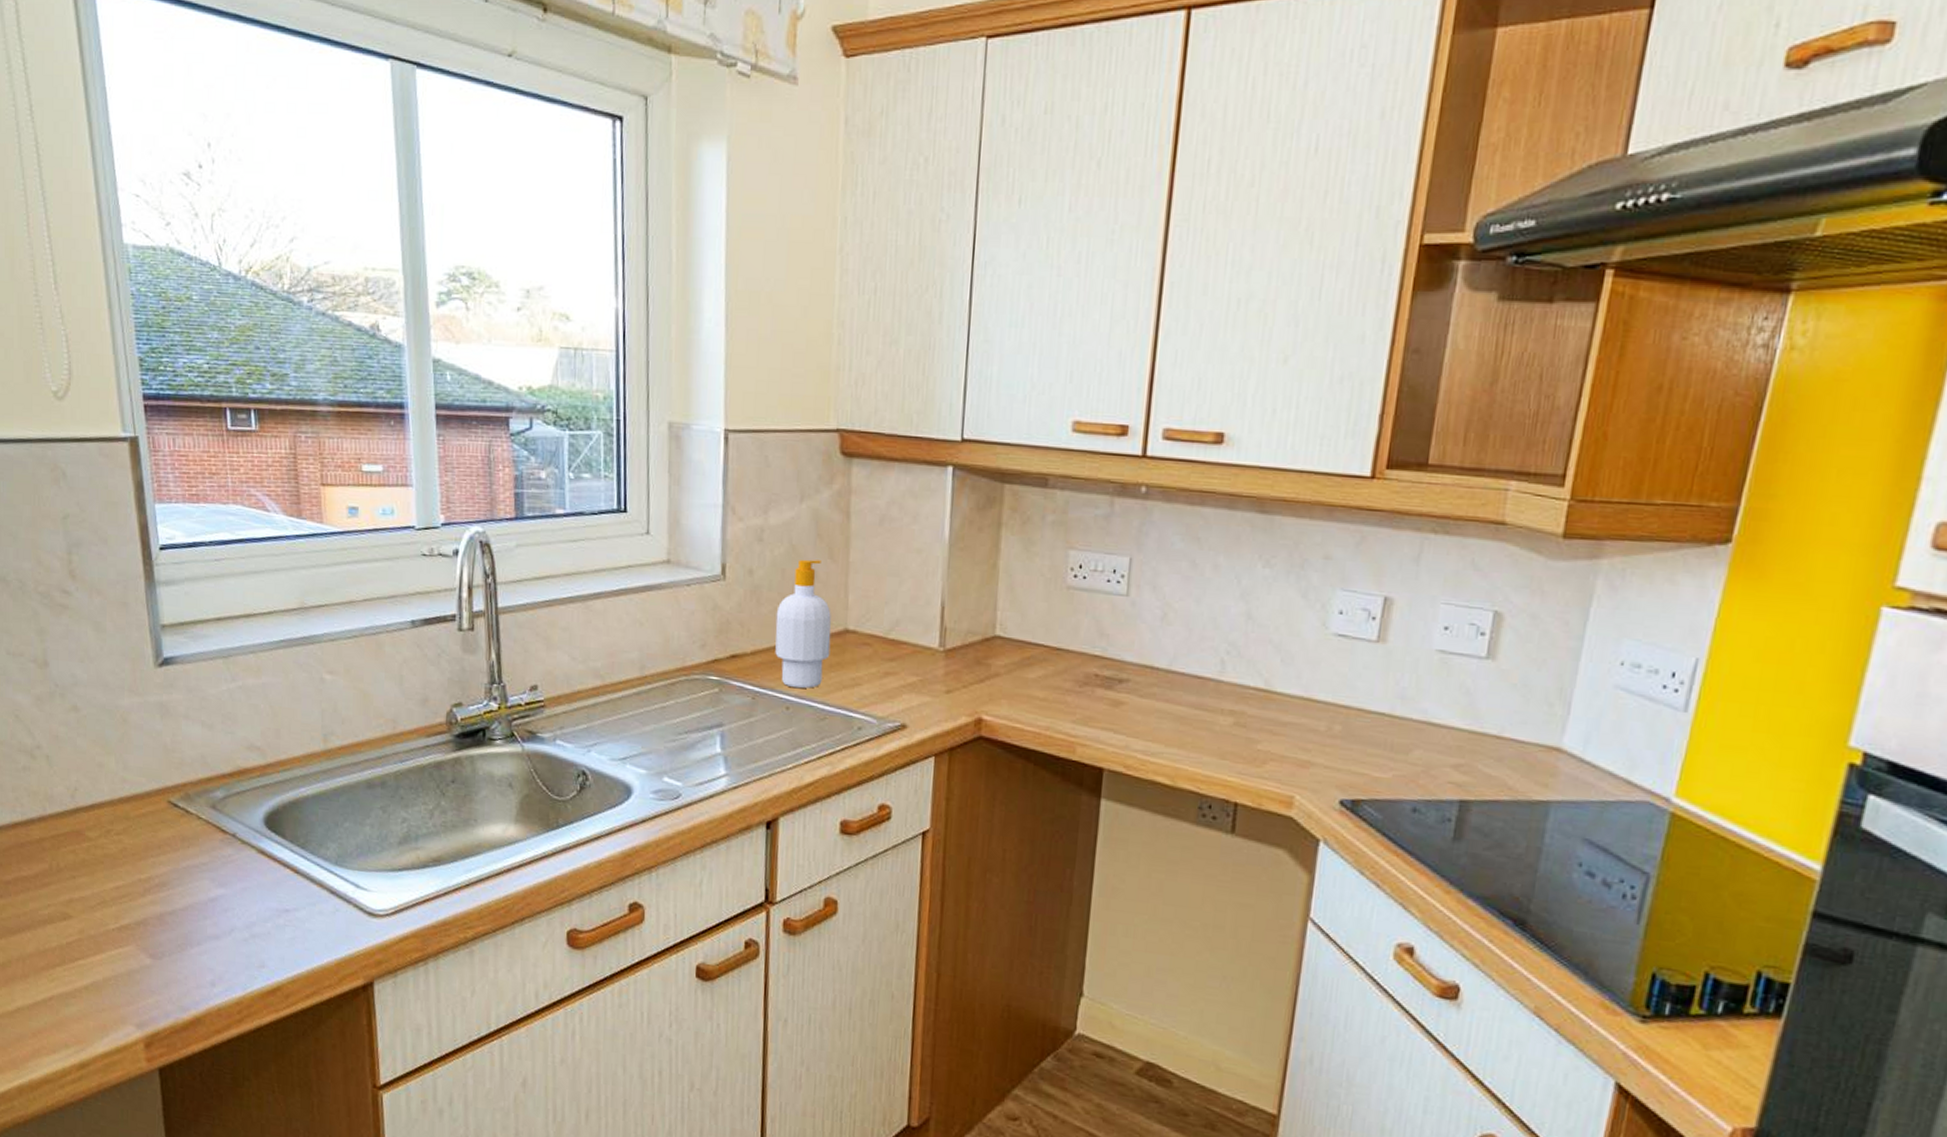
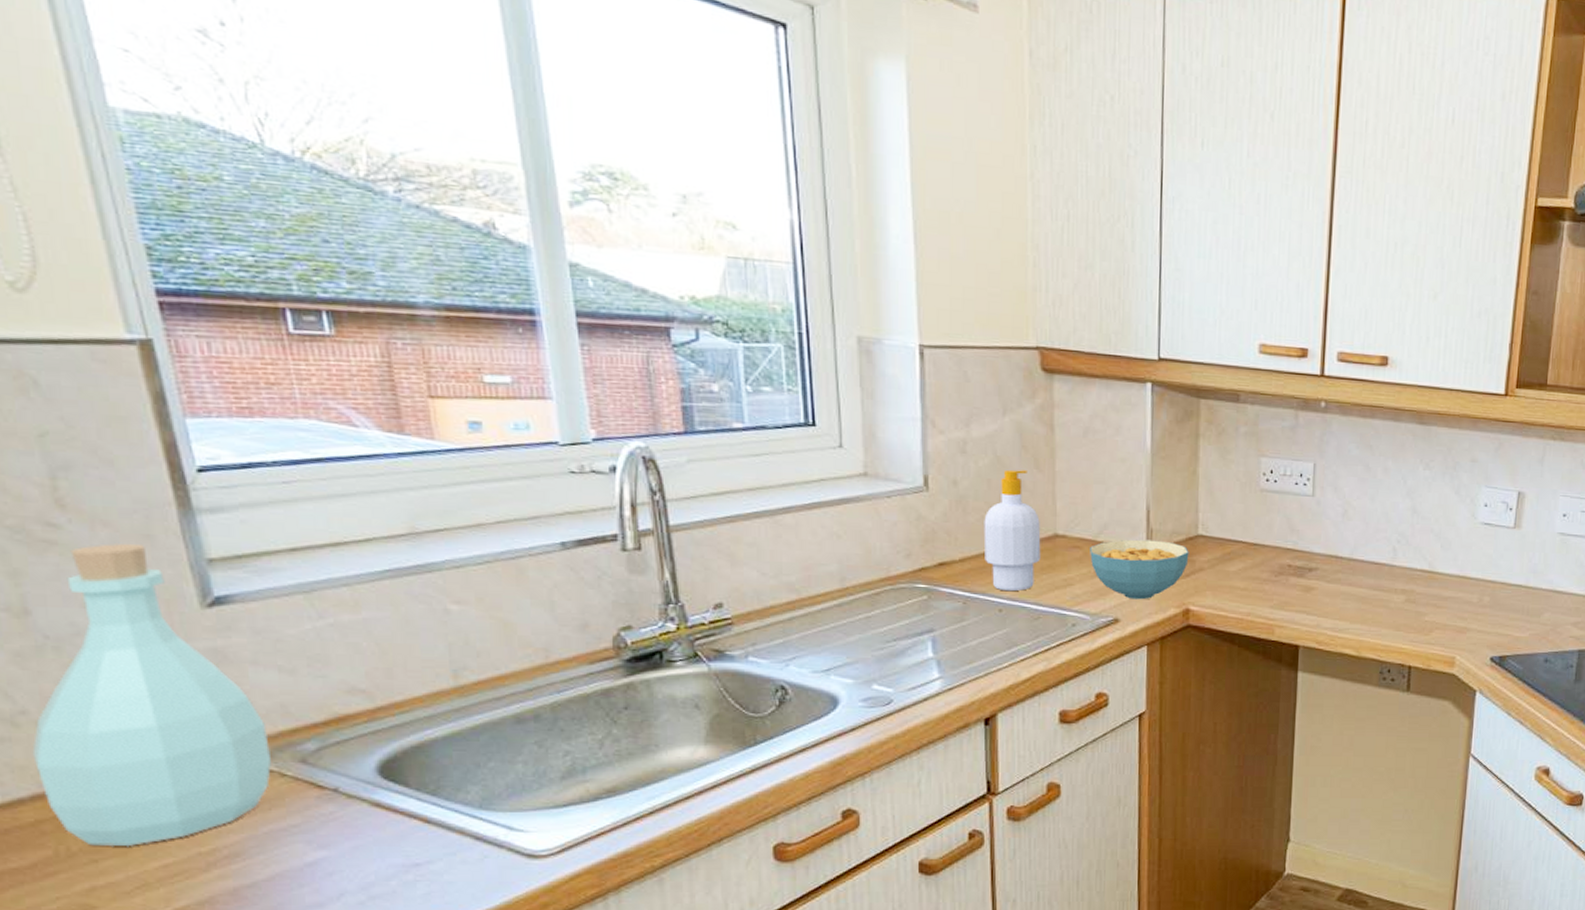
bottle: none [42,609,192,868] -> present [32,543,271,847]
cereal bowl: none [880,638,985,705] -> present [1090,539,1189,600]

